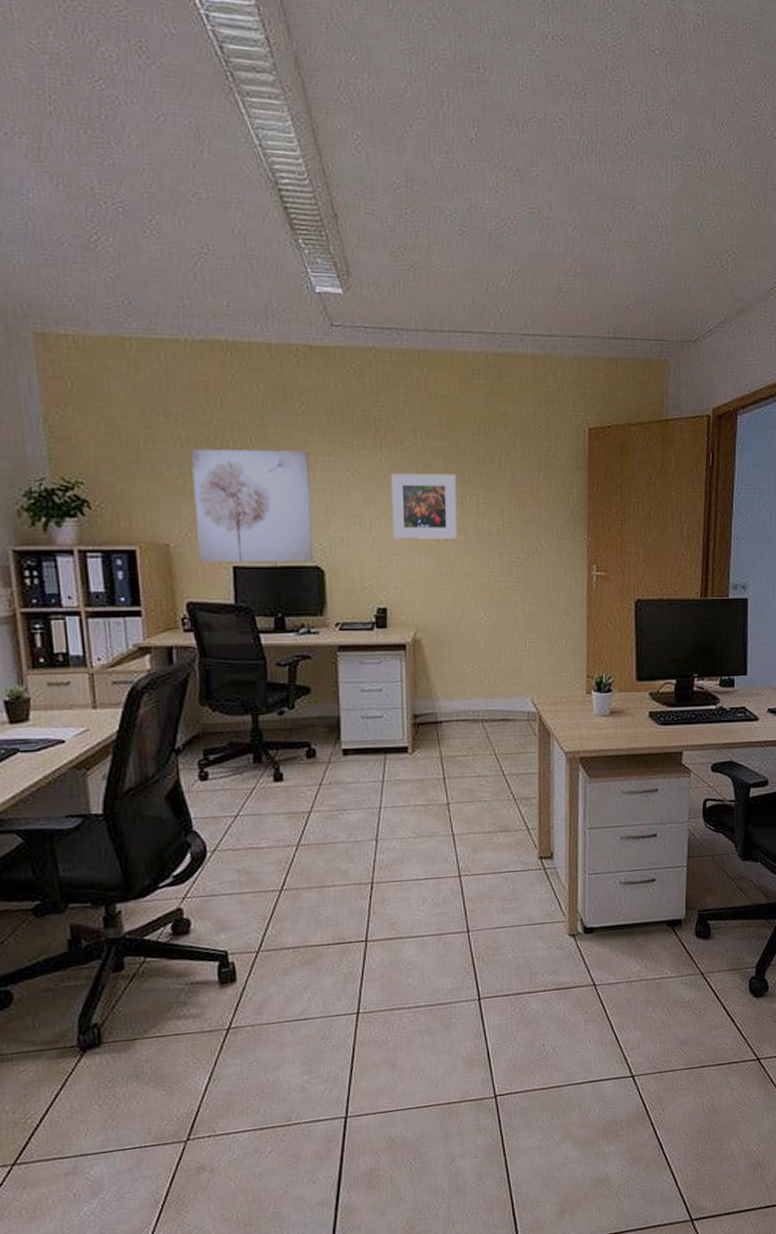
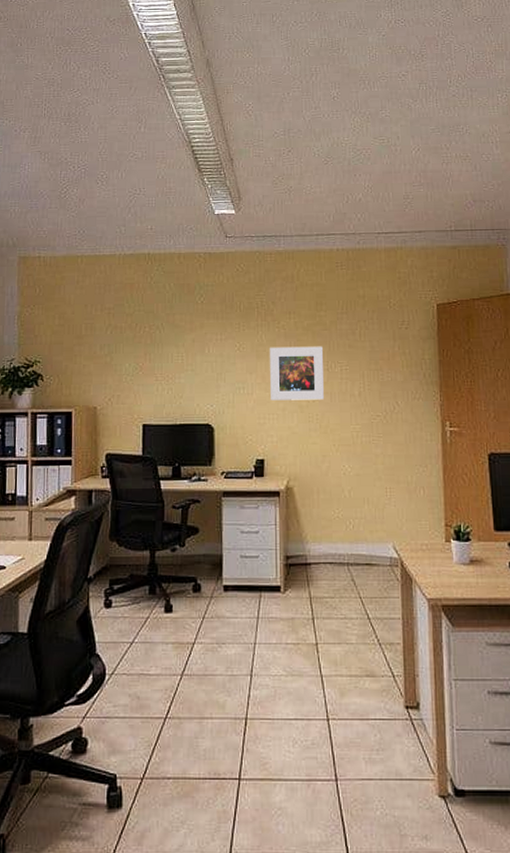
wall art: present [191,449,313,563] -> none [117,331,205,422]

